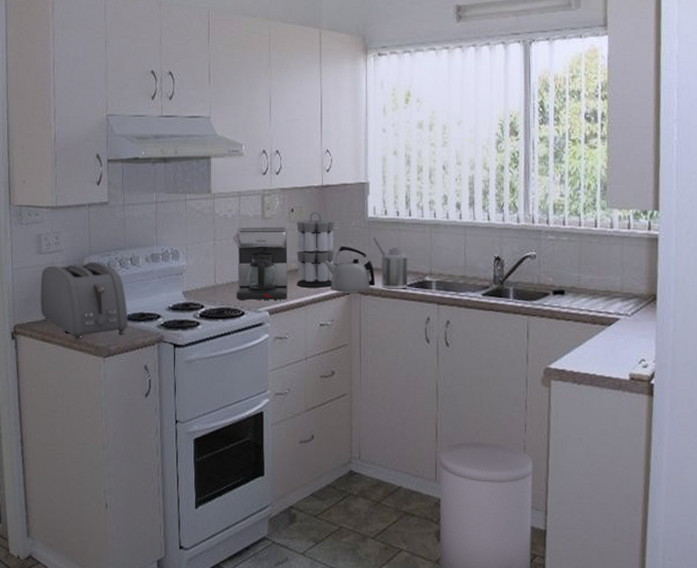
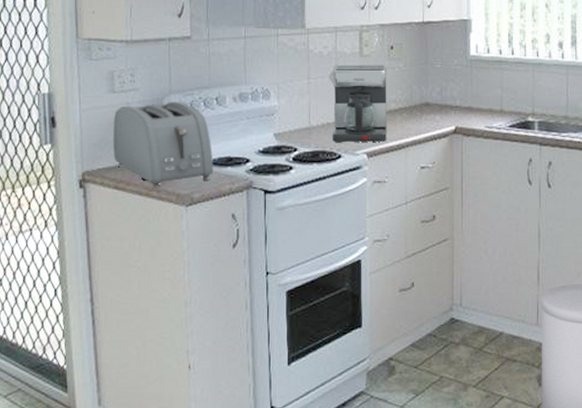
spice rack: present [297,211,334,289] -> none [396,48,436,130]
kettle: present [323,246,376,295] -> none [424,85,478,136]
soap dispenser: present [373,237,408,290] -> none [476,76,511,131]

